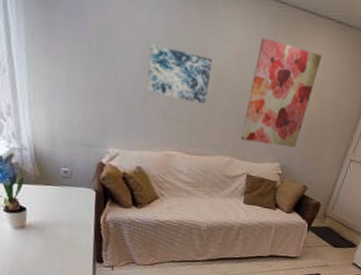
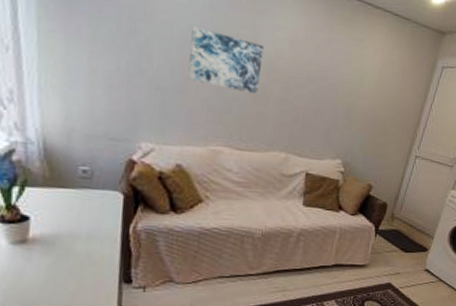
wall art: present [241,37,322,148] -> none [298,25,381,144]

